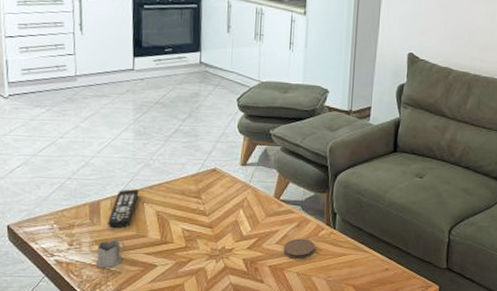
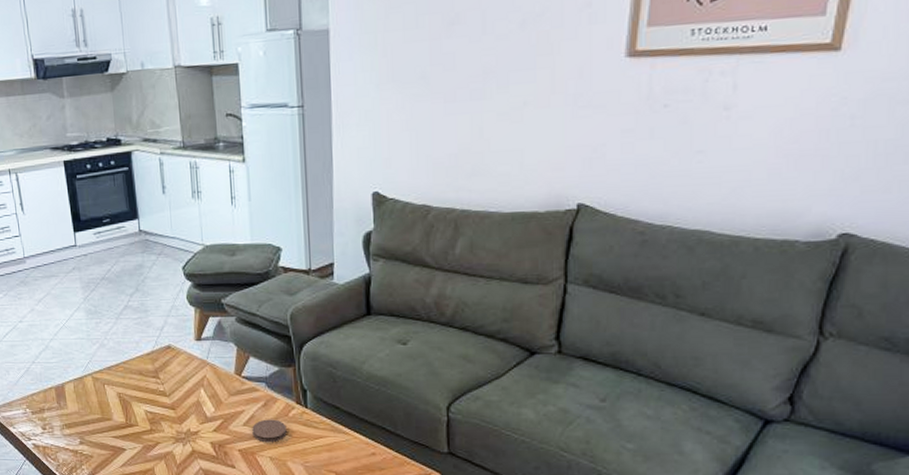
tea glass holder: present [95,240,125,268] -> none [68,423,93,452]
remote control: present [108,189,139,229] -> none [74,371,99,412]

